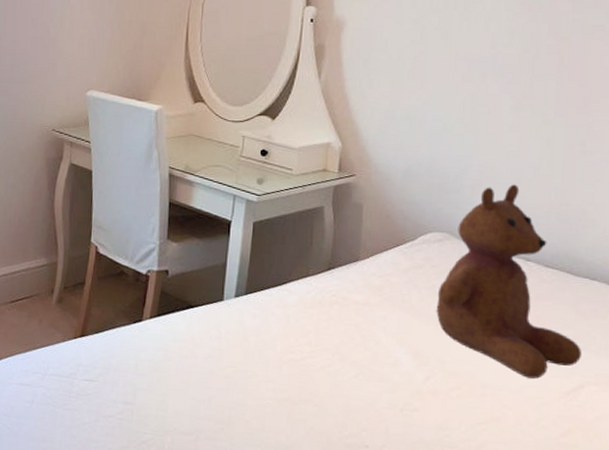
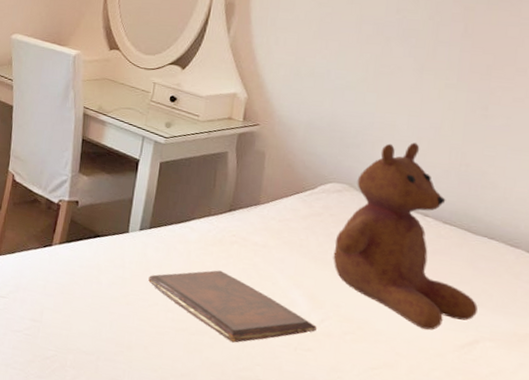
book: none [247,333,422,409] -> present [148,270,317,343]

